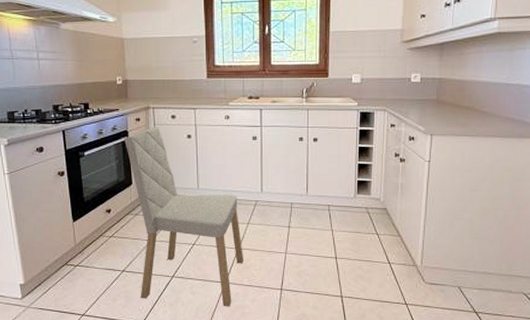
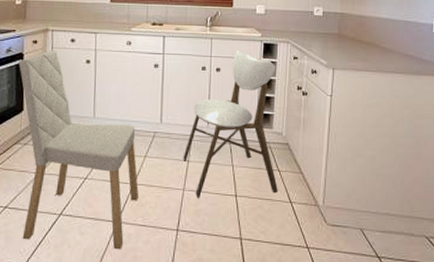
dining chair: none [284,119,377,260] -> present [183,49,278,198]

